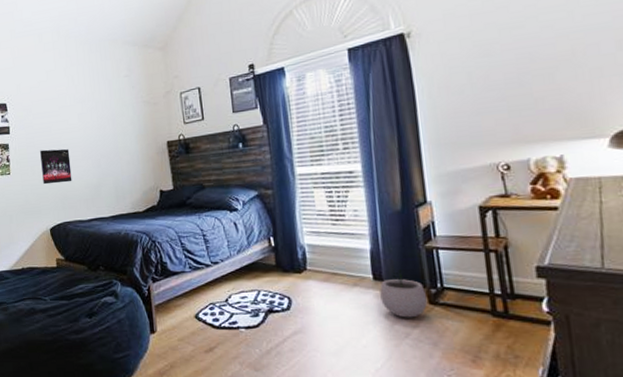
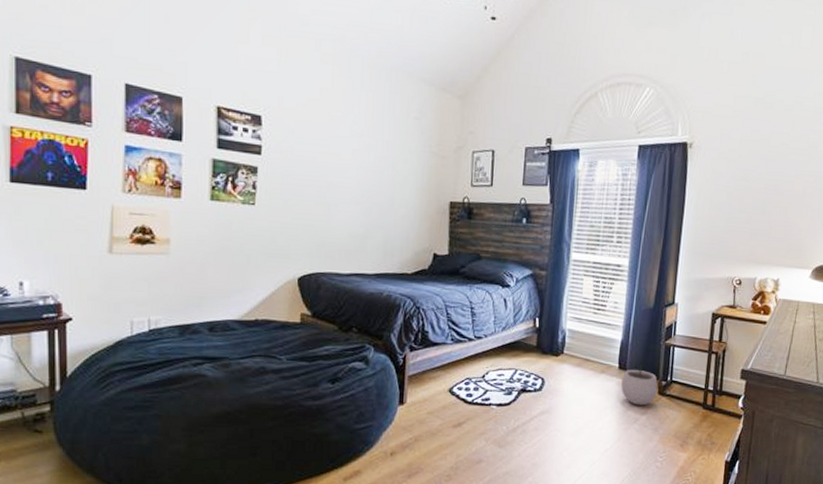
album cover: present [40,148,72,185] -> none [297,183,336,227]

